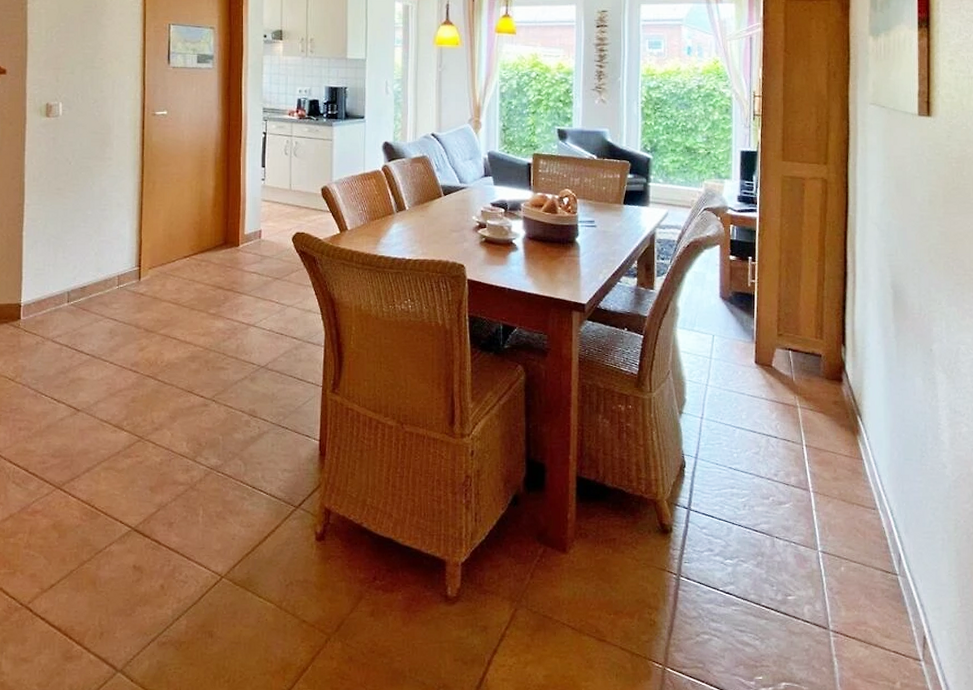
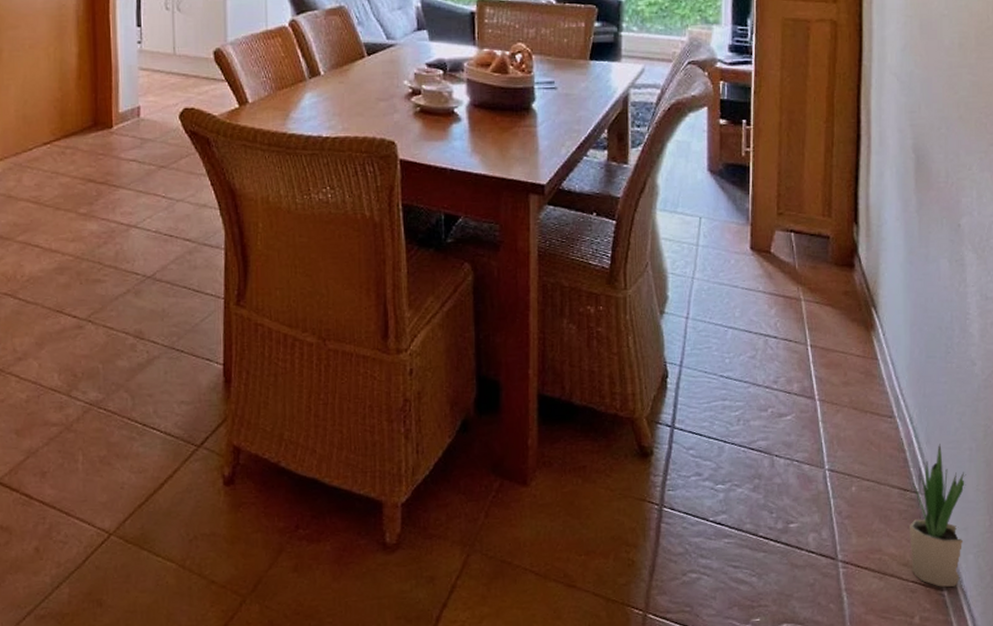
potted plant: none [891,534,940,658] -> present [910,444,966,587]

